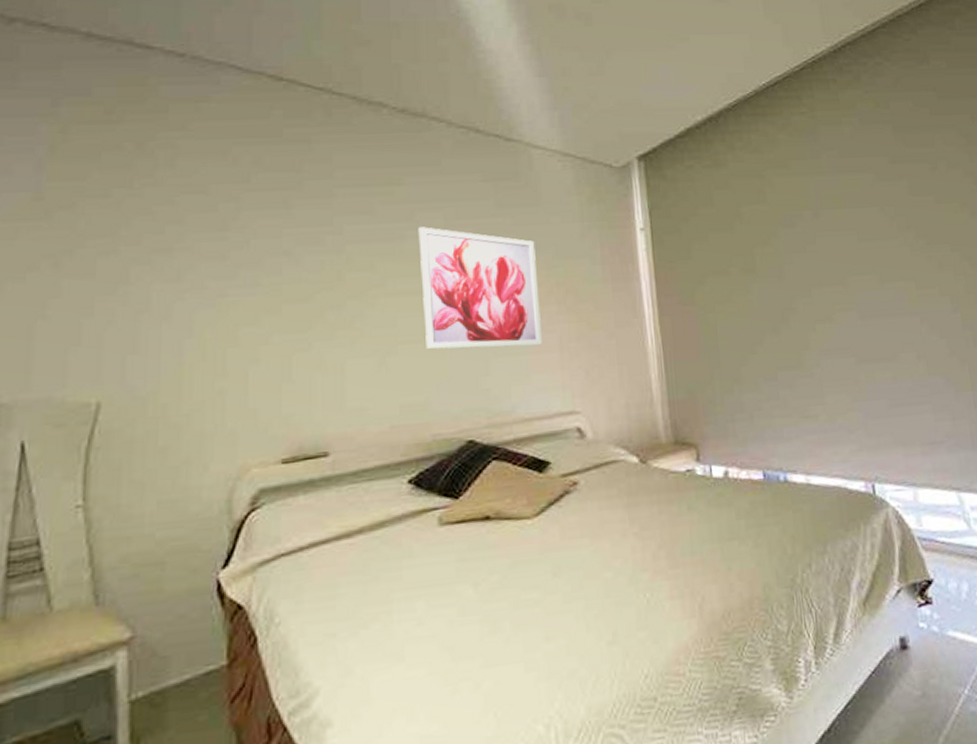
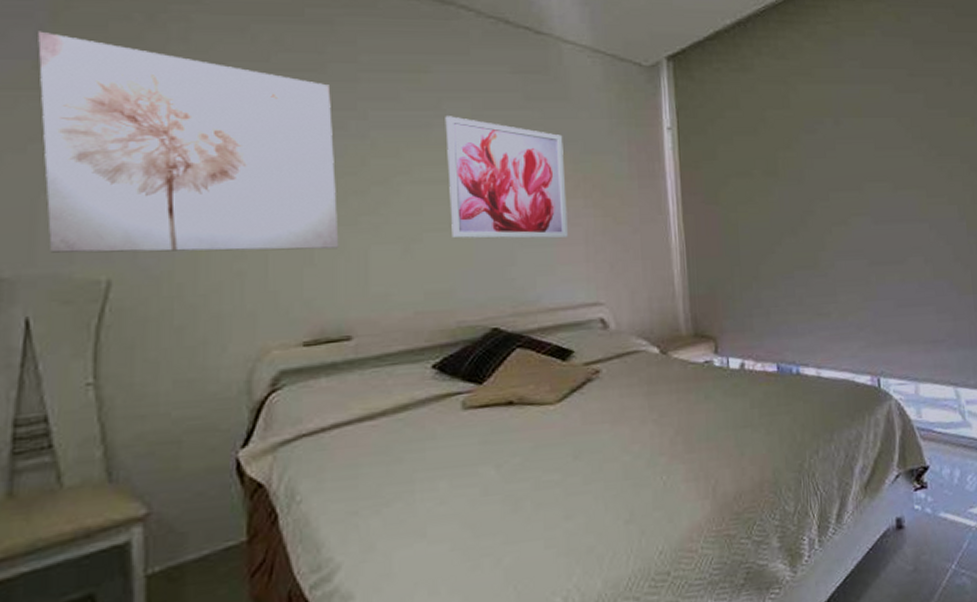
wall art: none [37,164,316,377] -> present [38,31,339,253]

